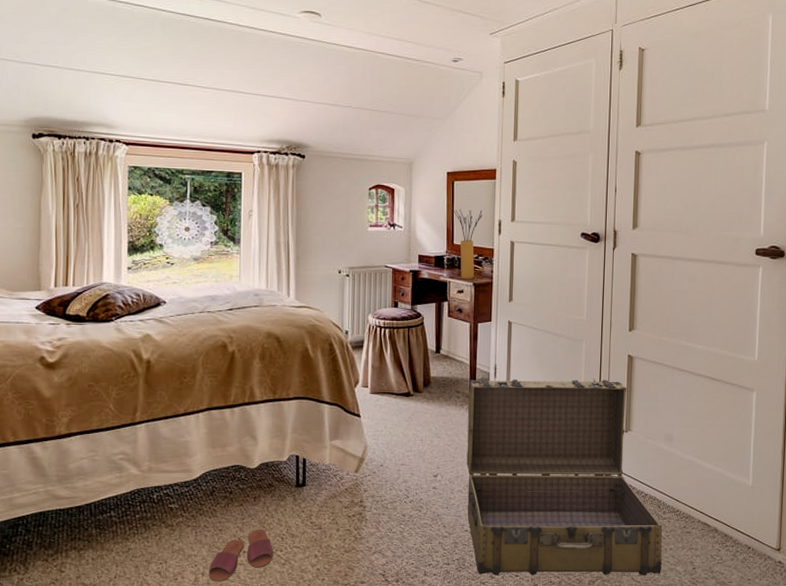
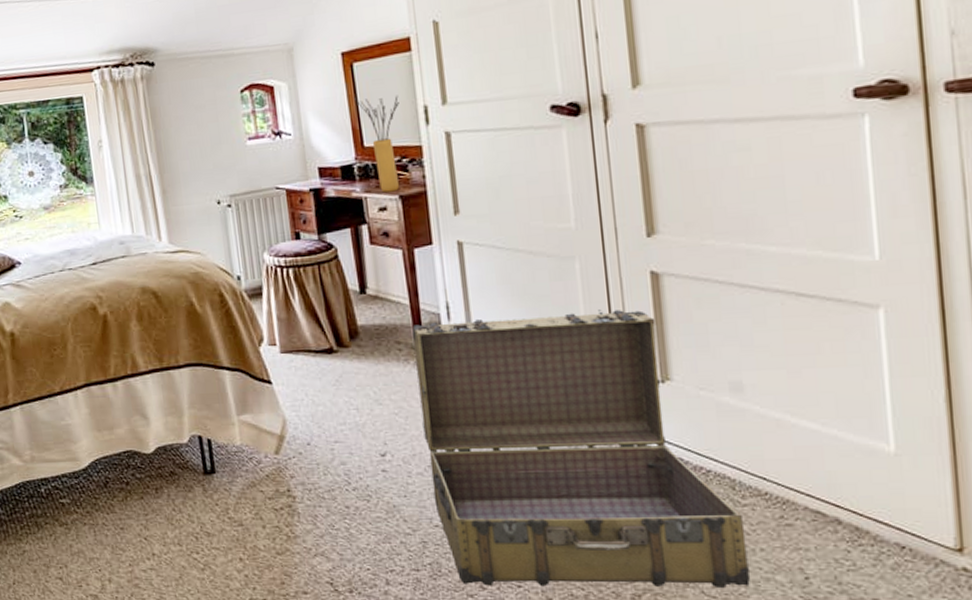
slippers: present [208,529,274,582] -> none [115,526,189,590]

